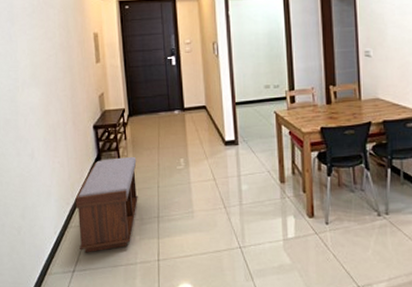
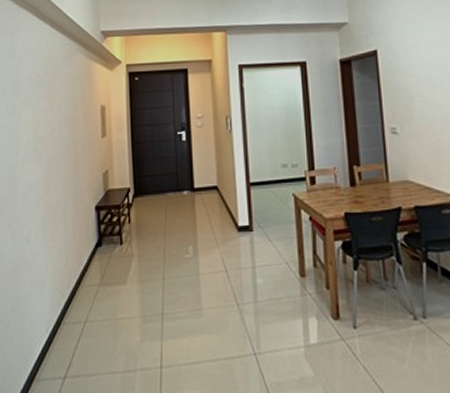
bench: present [75,156,138,253] -> none [71,242,141,356]

